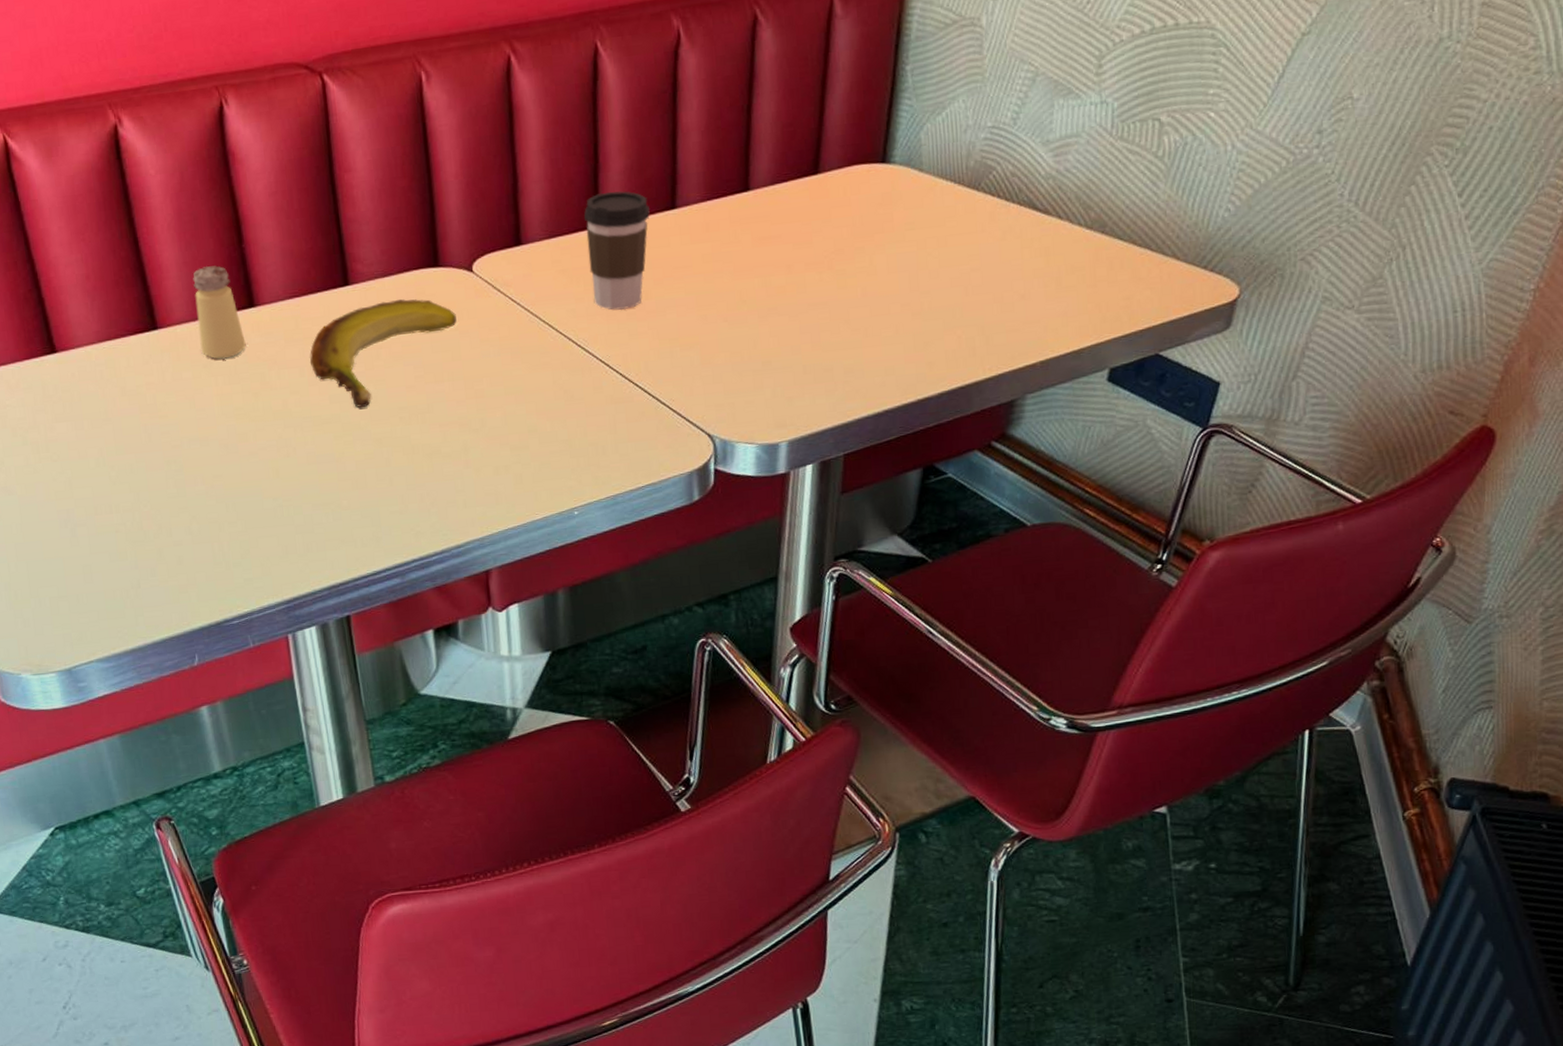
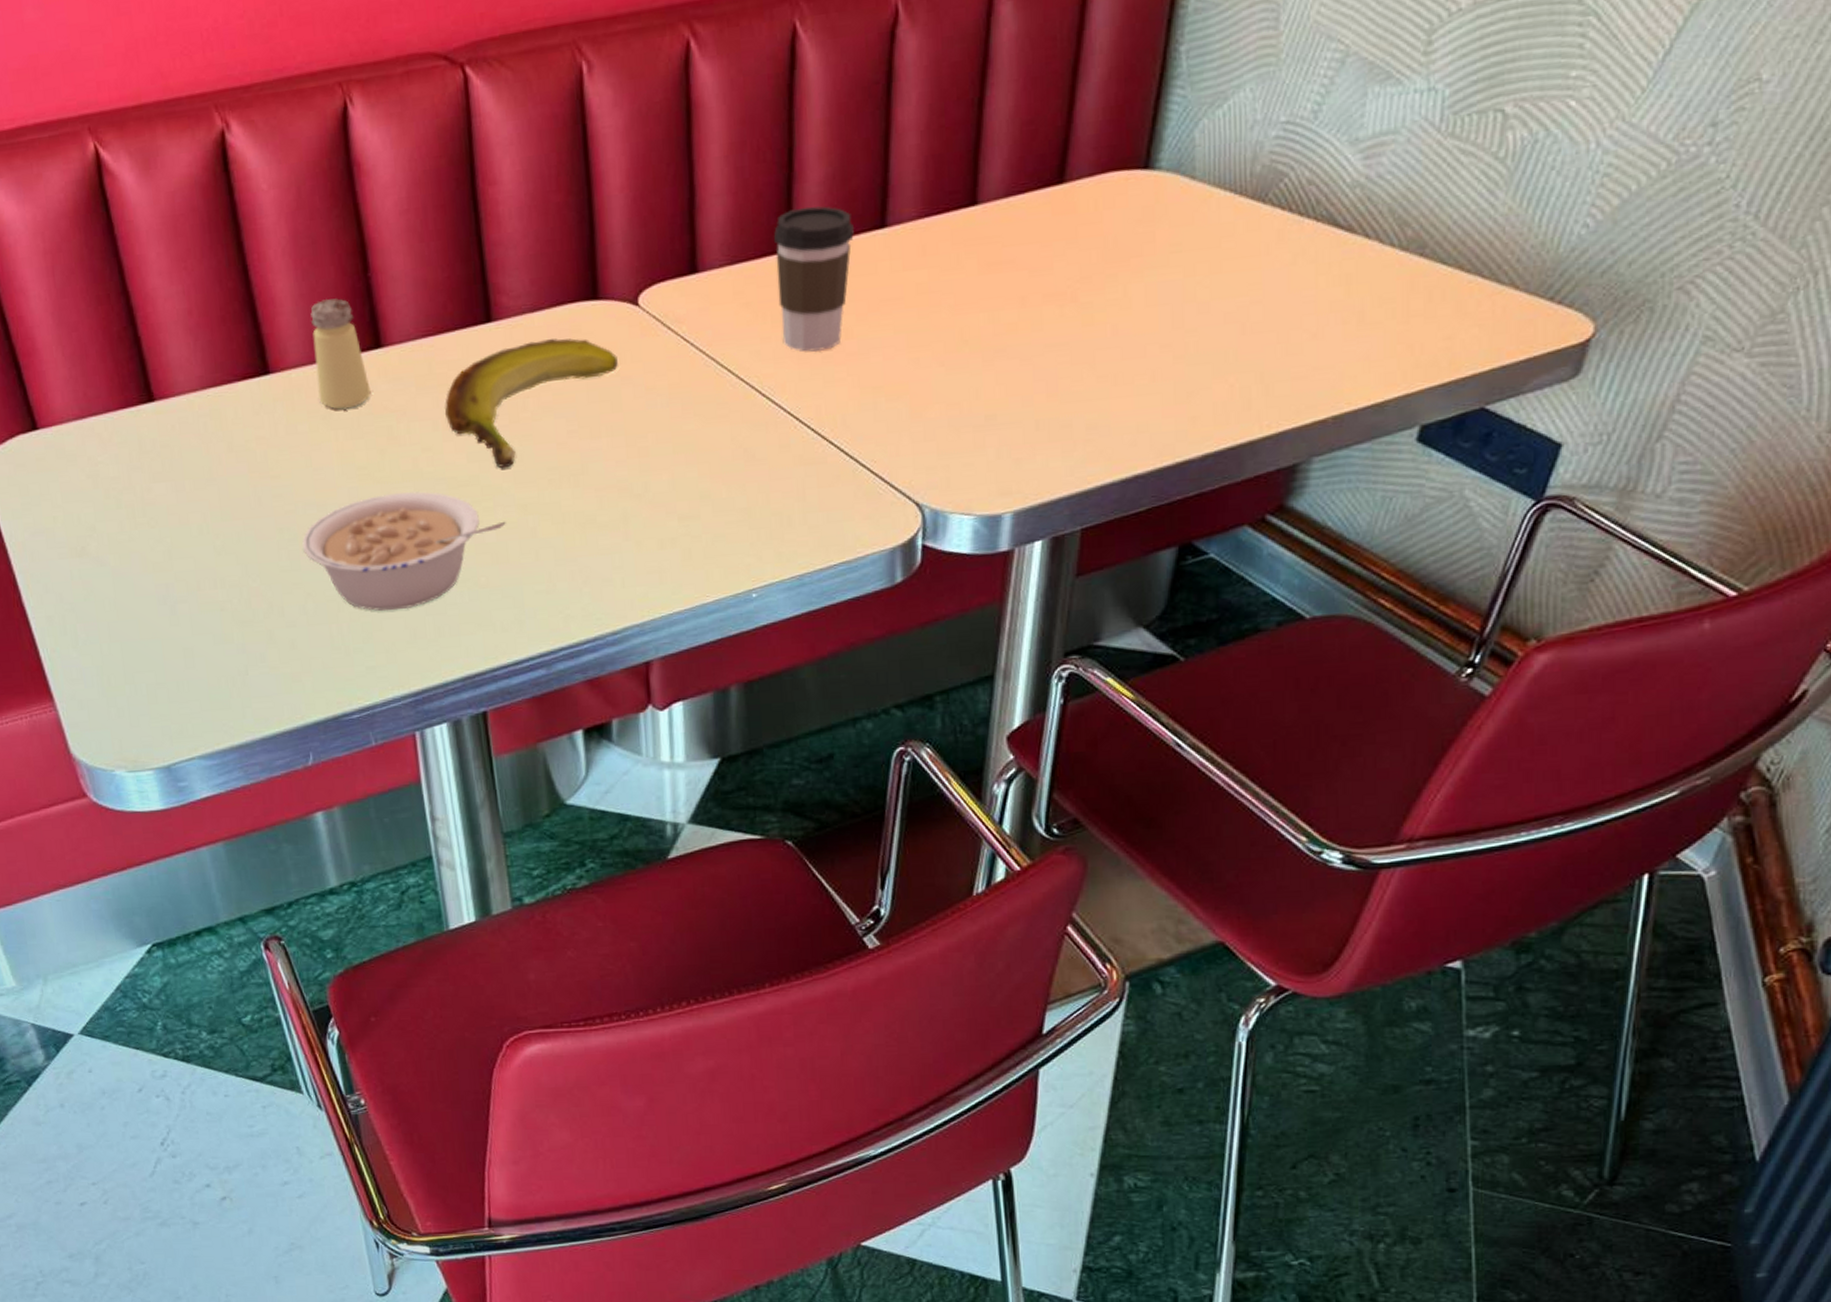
legume: none [187,428,364,531] -> present [302,491,506,611]

